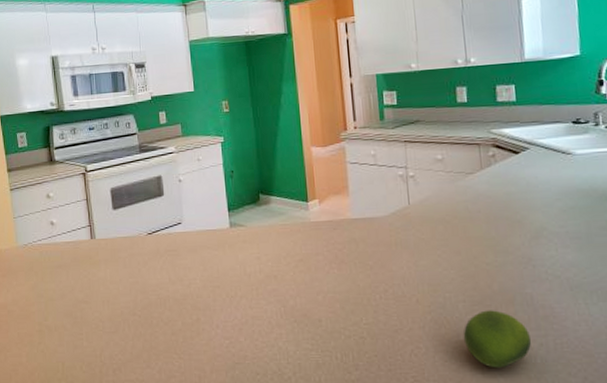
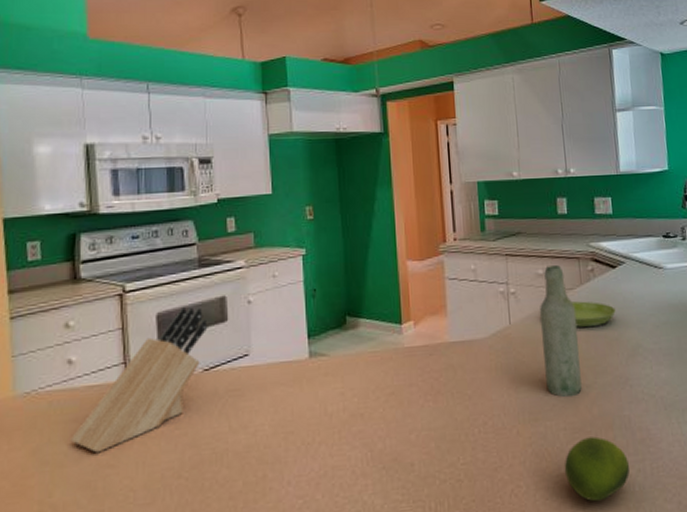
knife block: none [57,183,149,292] -> present [71,306,208,453]
bottle: none [438,151,482,273] -> present [539,265,582,398]
saucer: none [471,185,518,209] -> present [571,301,616,327]

